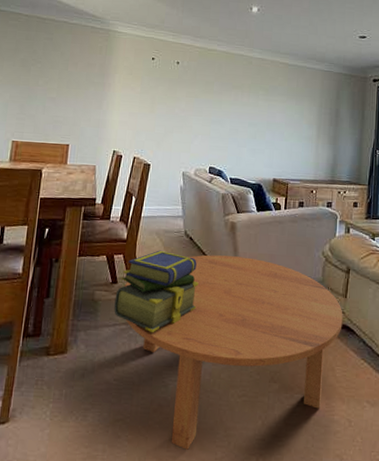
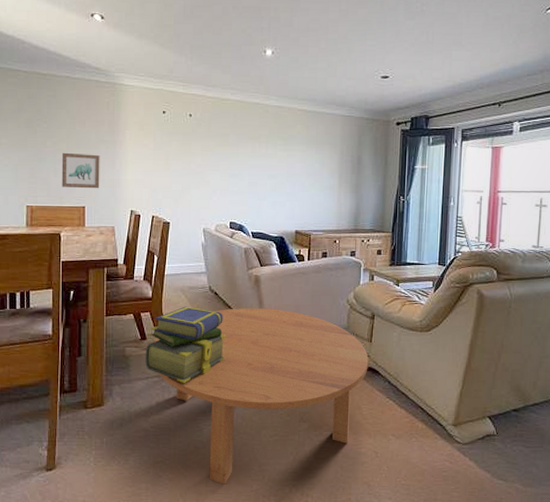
wall art: none [48,91,89,128] -> present [61,152,100,189]

